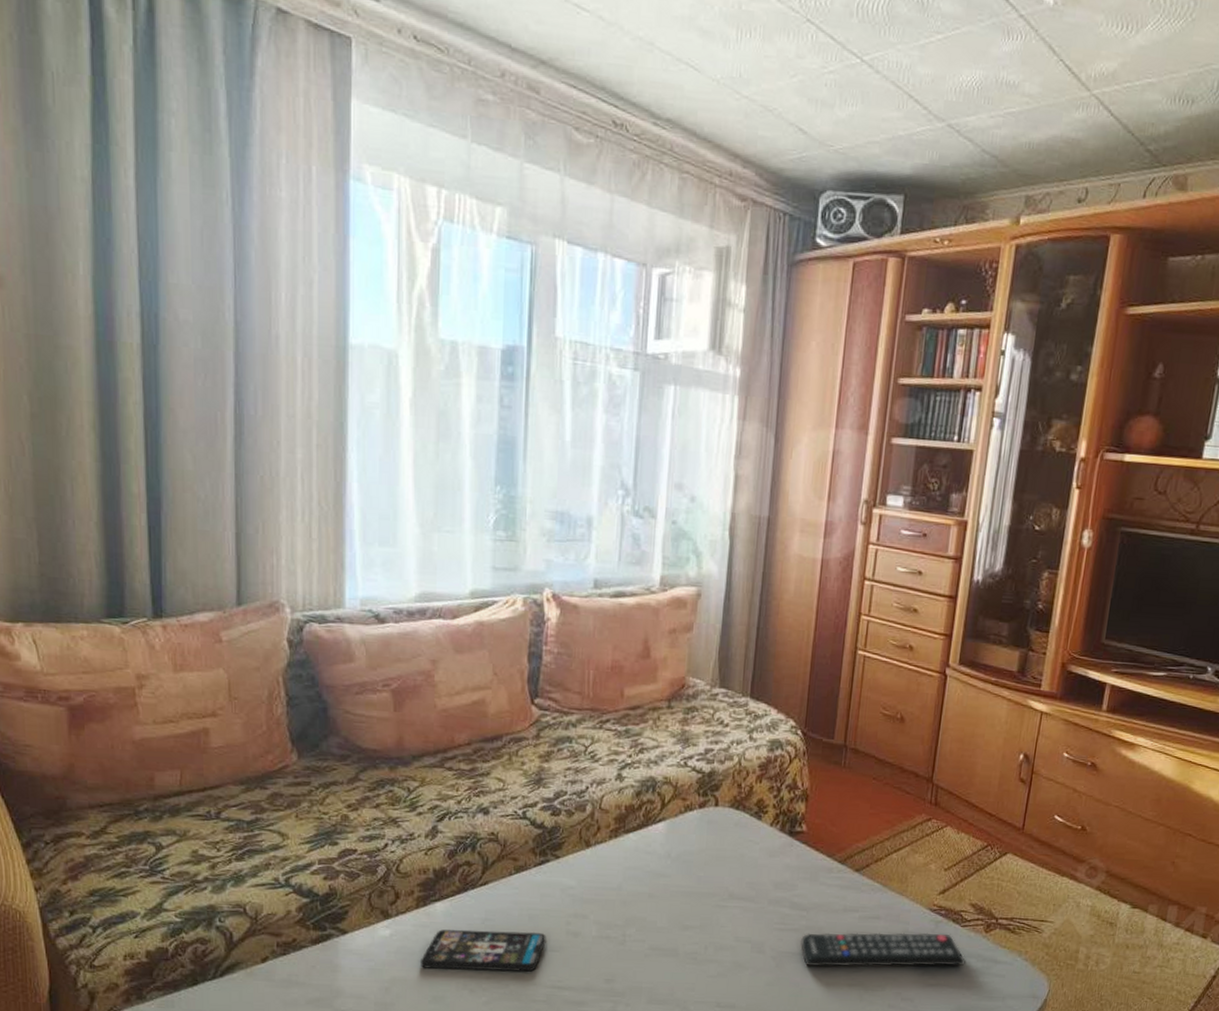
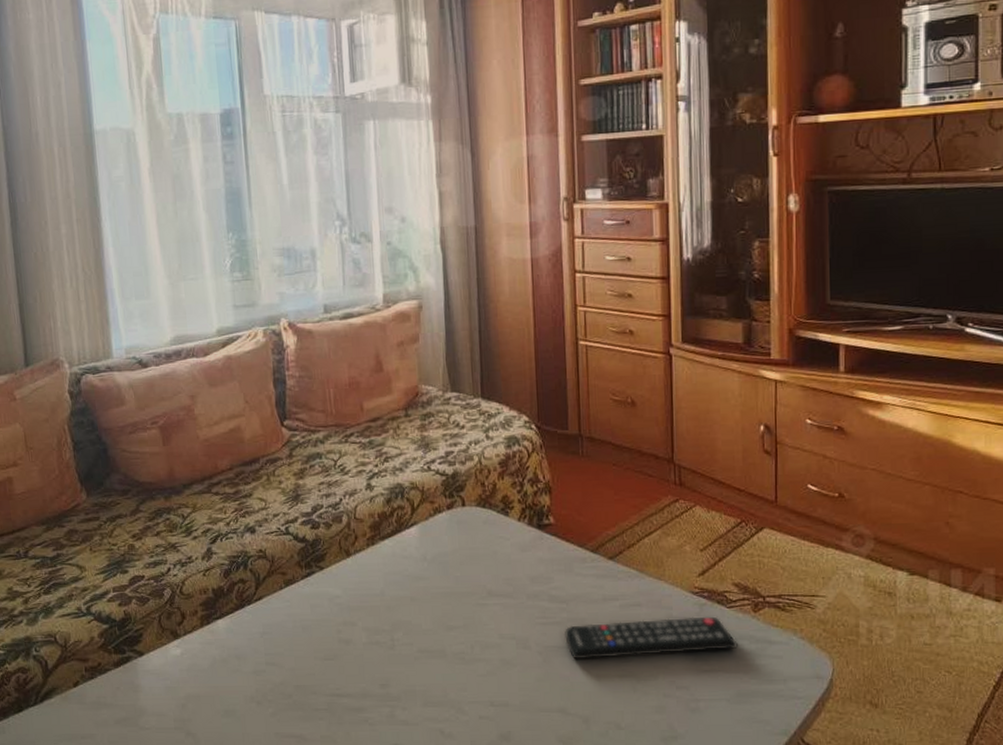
smartphone: present [421,929,546,972] -> none [210,643,321,684]

